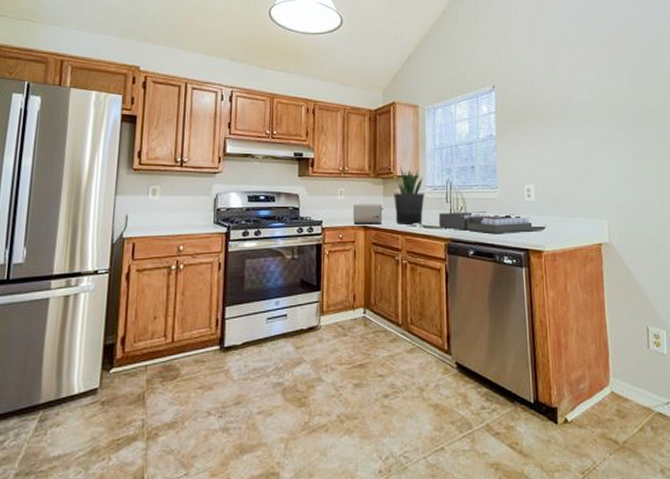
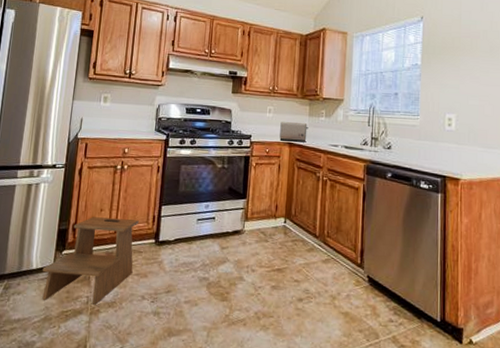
step stool: none [86,326,200,429] -> present [42,217,139,305]
planter: present [394,167,425,224] -> none [318,89,348,145]
tool set: present [439,212,546,234] -> none [360,135,465,160]

